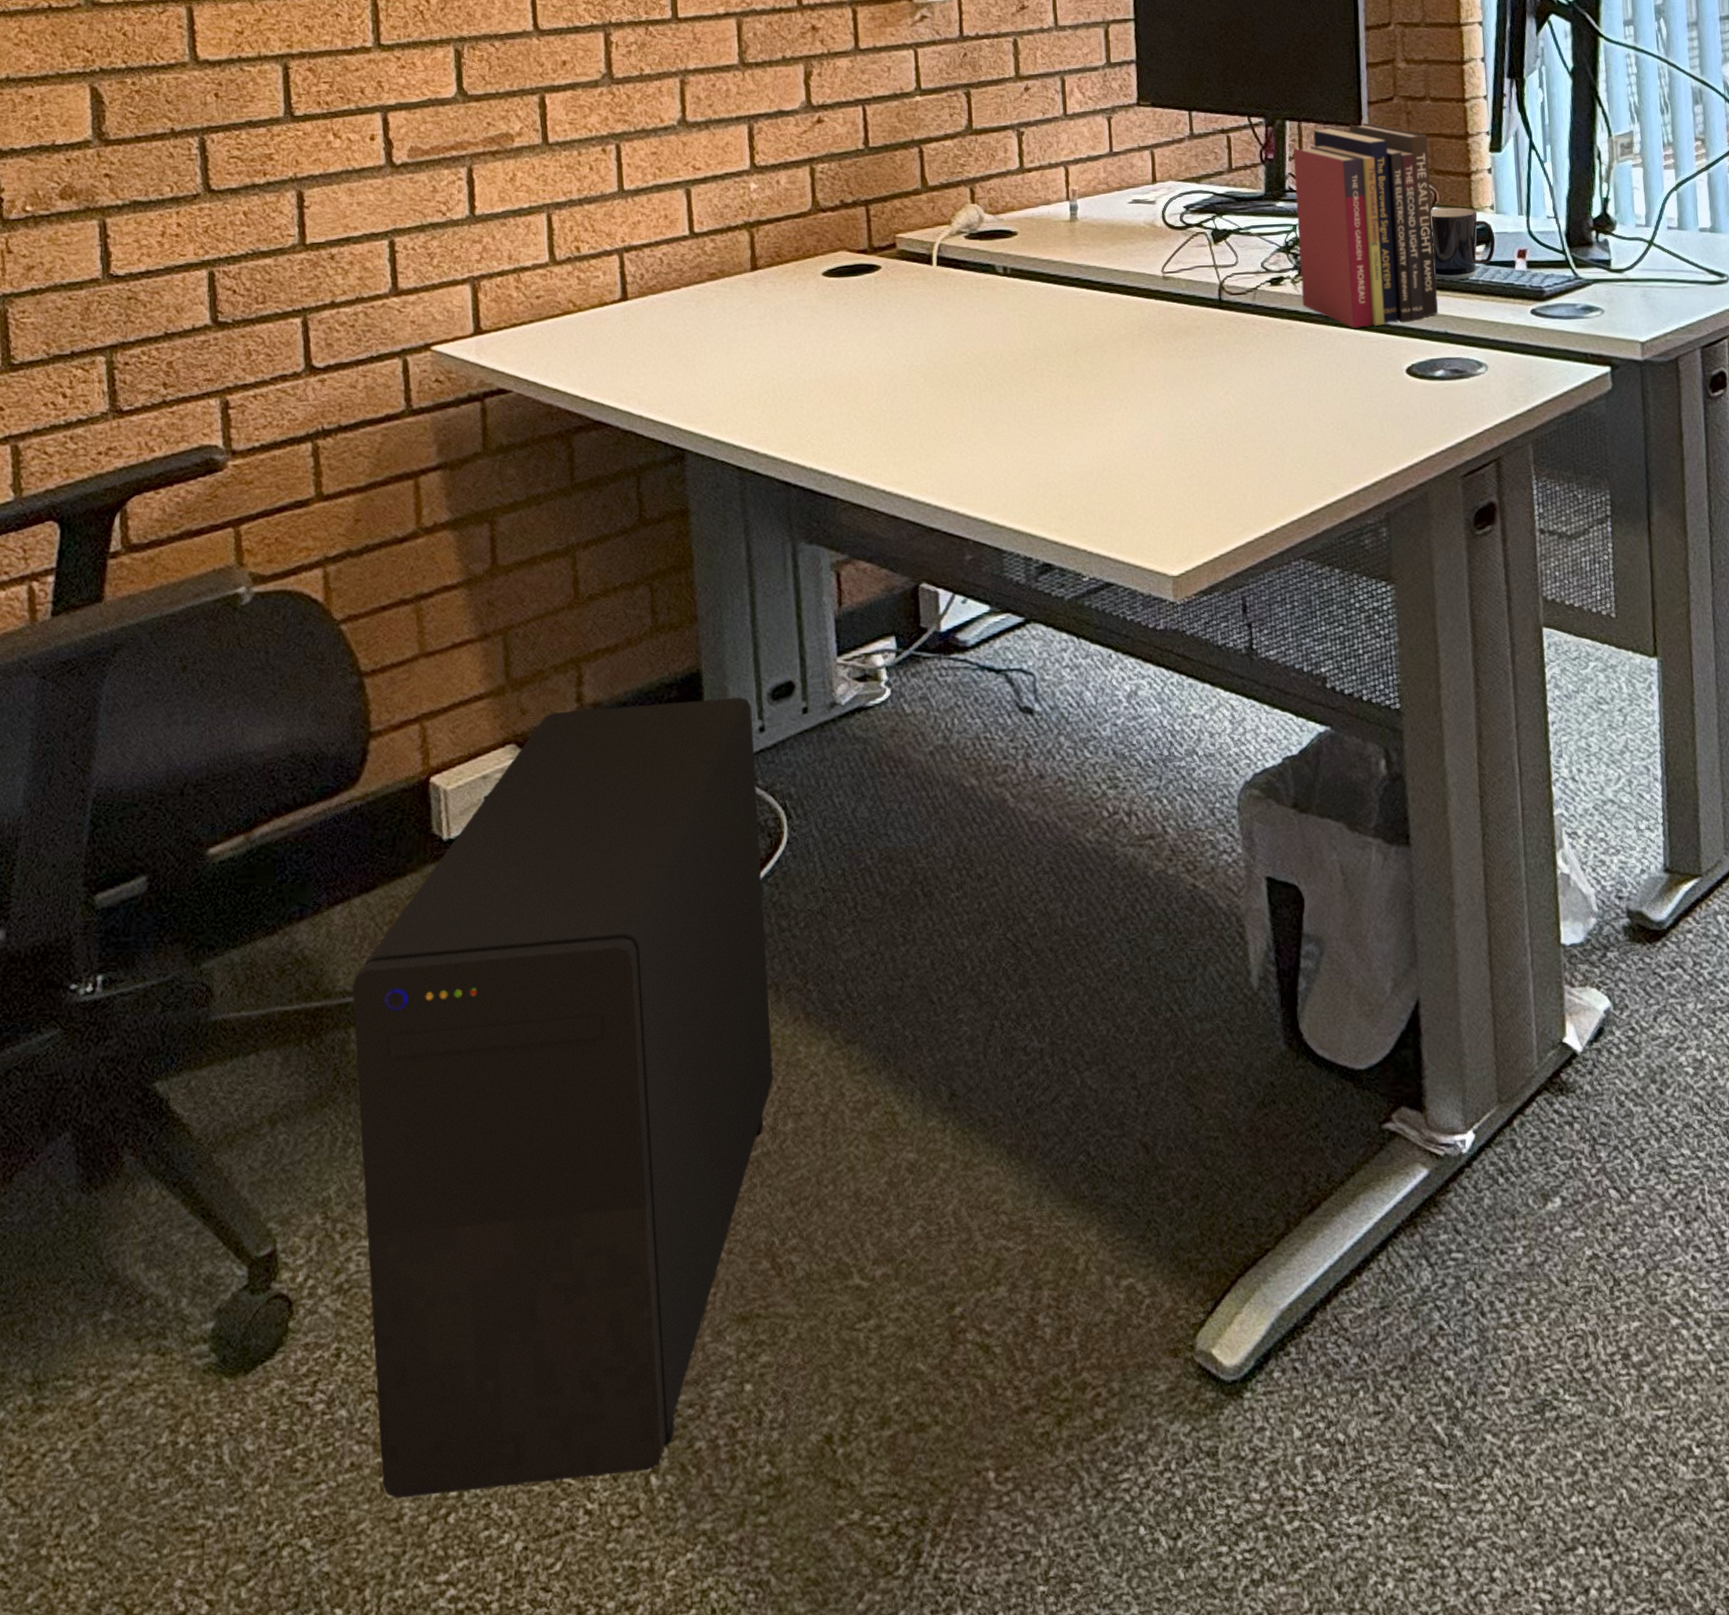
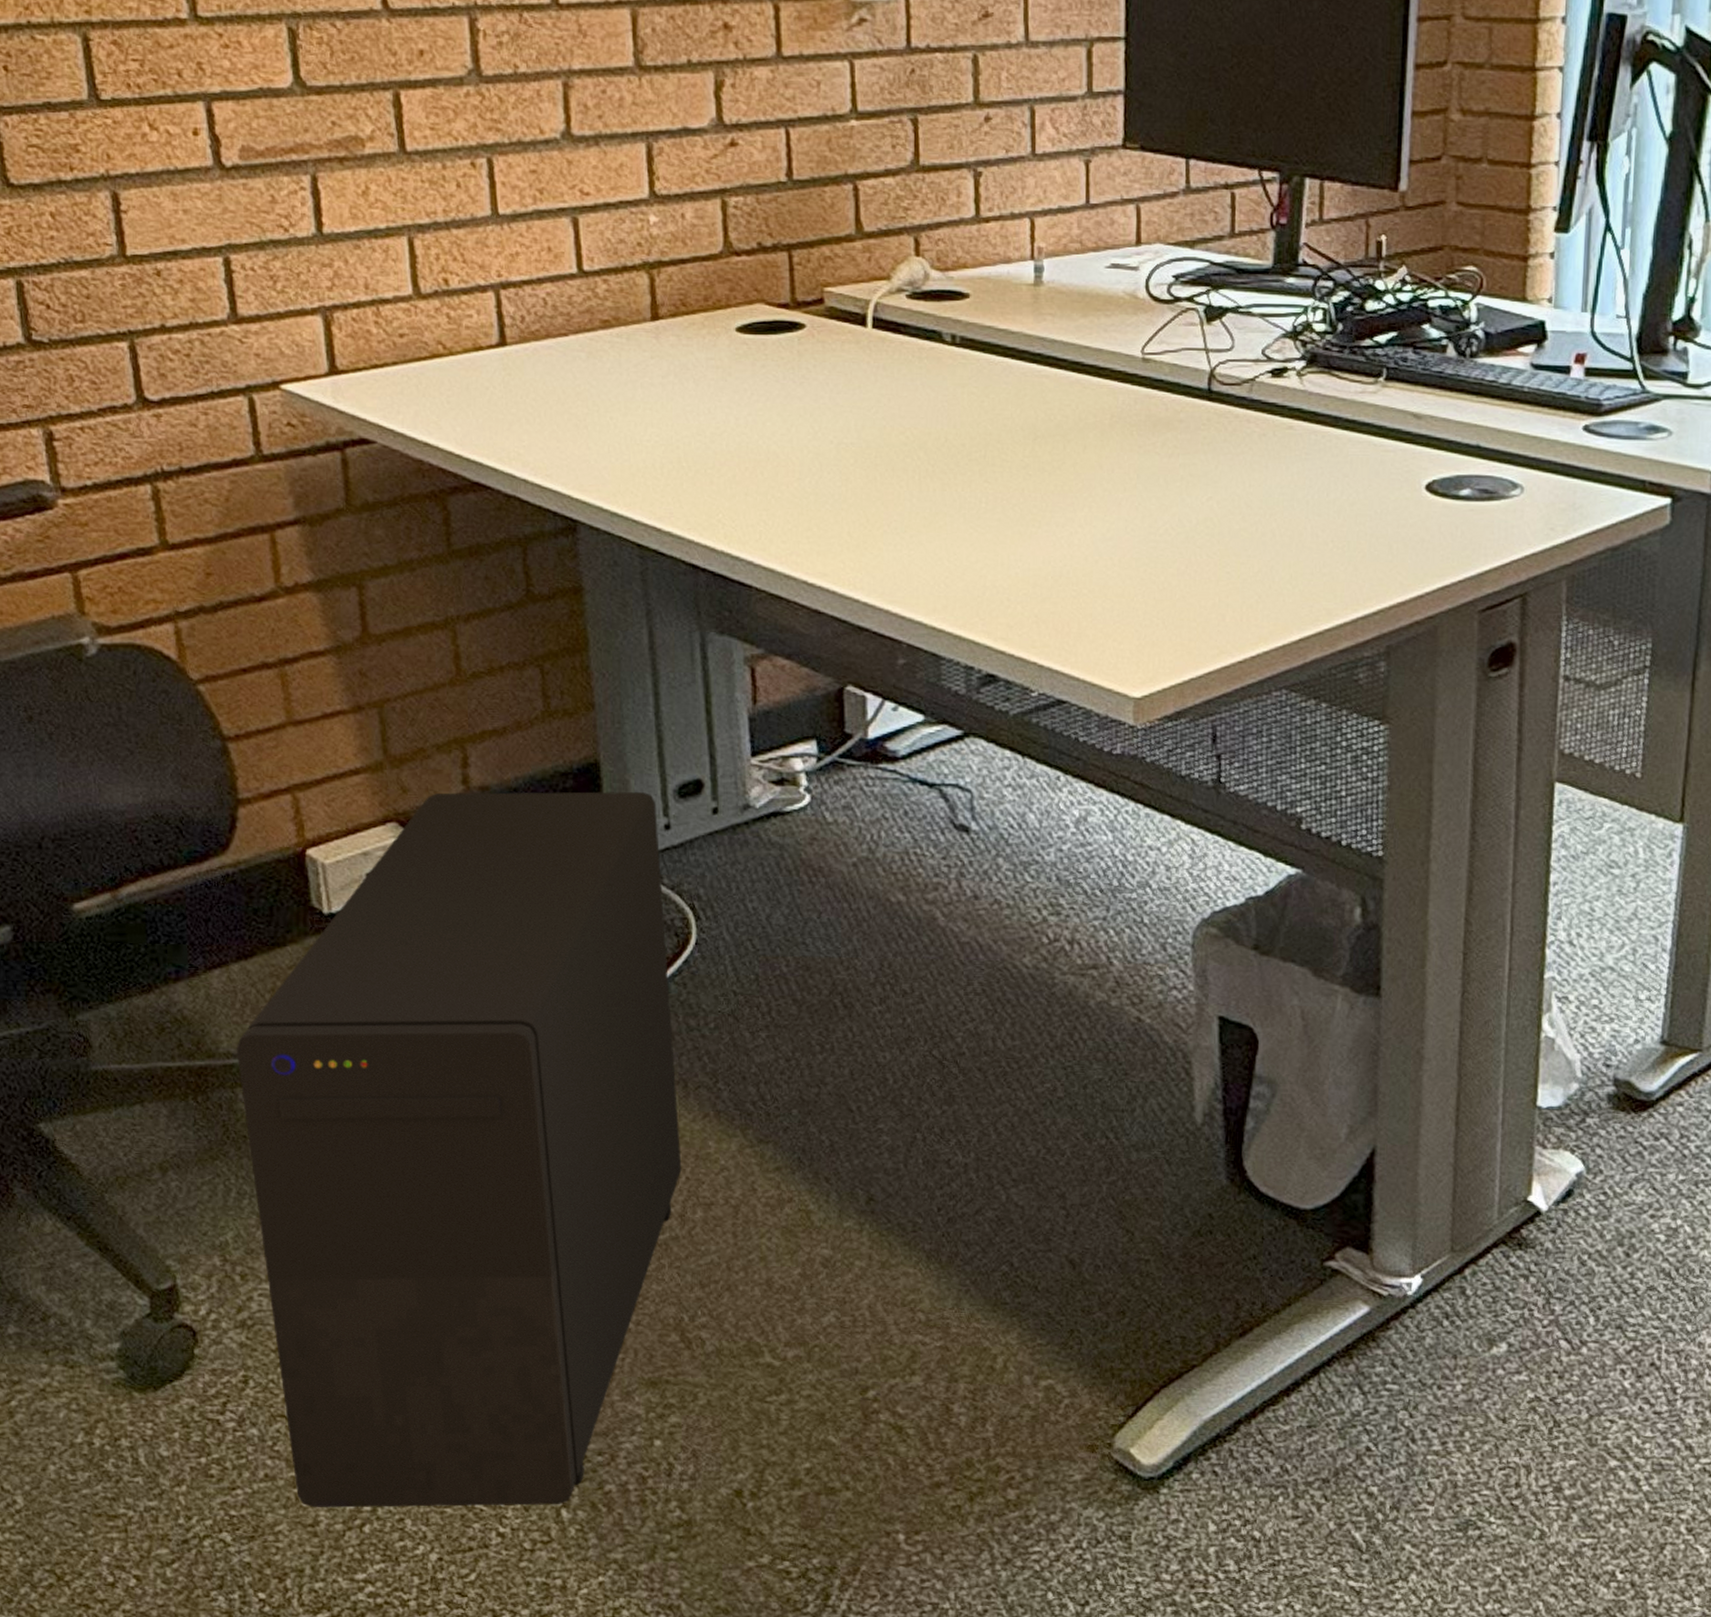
books: present [1293,122,1439,328] -> none [1308,186,1480,434]
mug: present [1431,207,1496,280] -> none [1472,297,1550,384]

